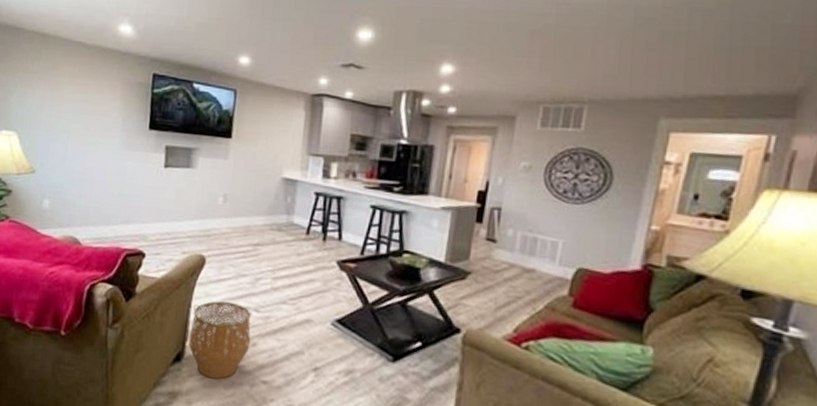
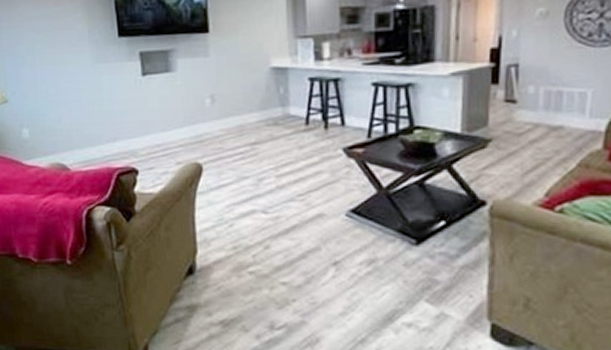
basket: present [188,301,252,380] -> none [198,207,264,287]

